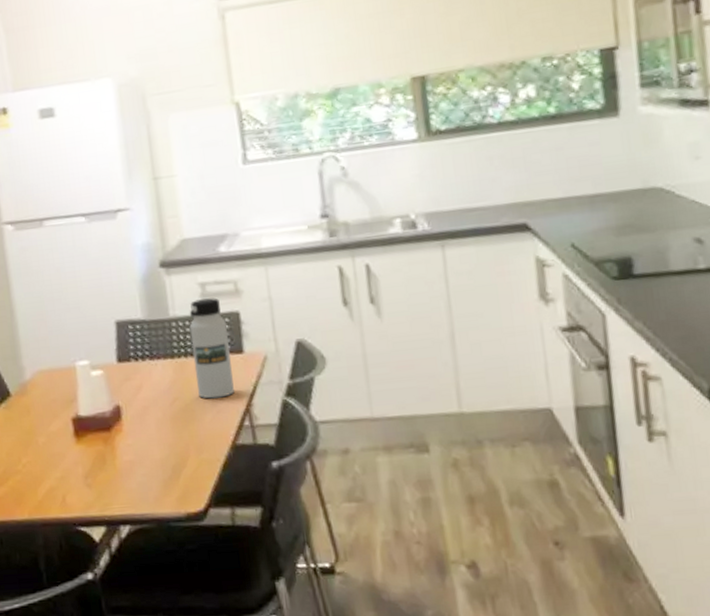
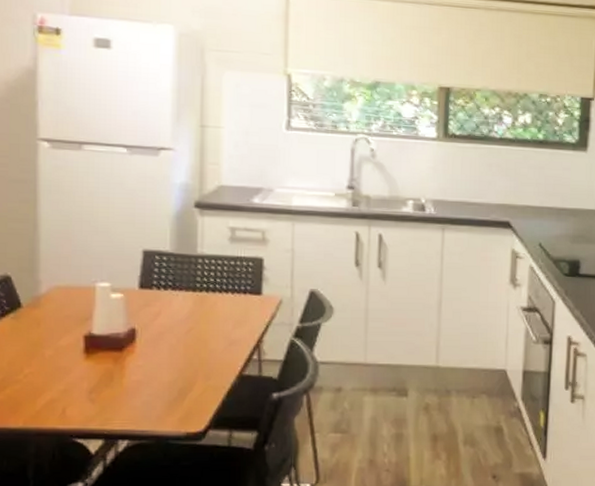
water bottle: present [189,297,234,399] -> none [213,242,249,332]

